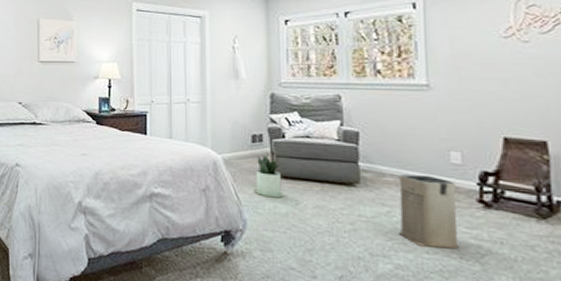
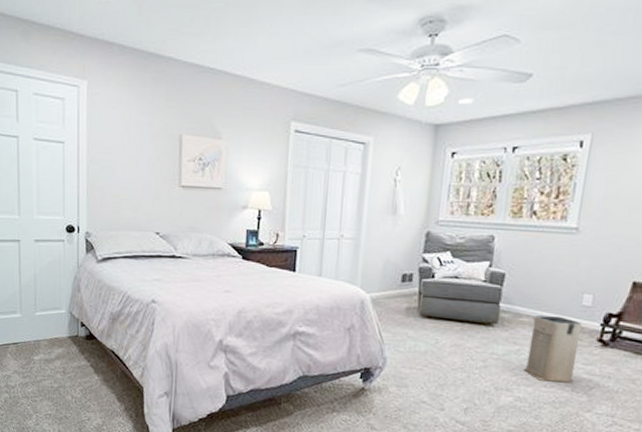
planter: present [253,155,284,198] -> none [397,295,427,337]

